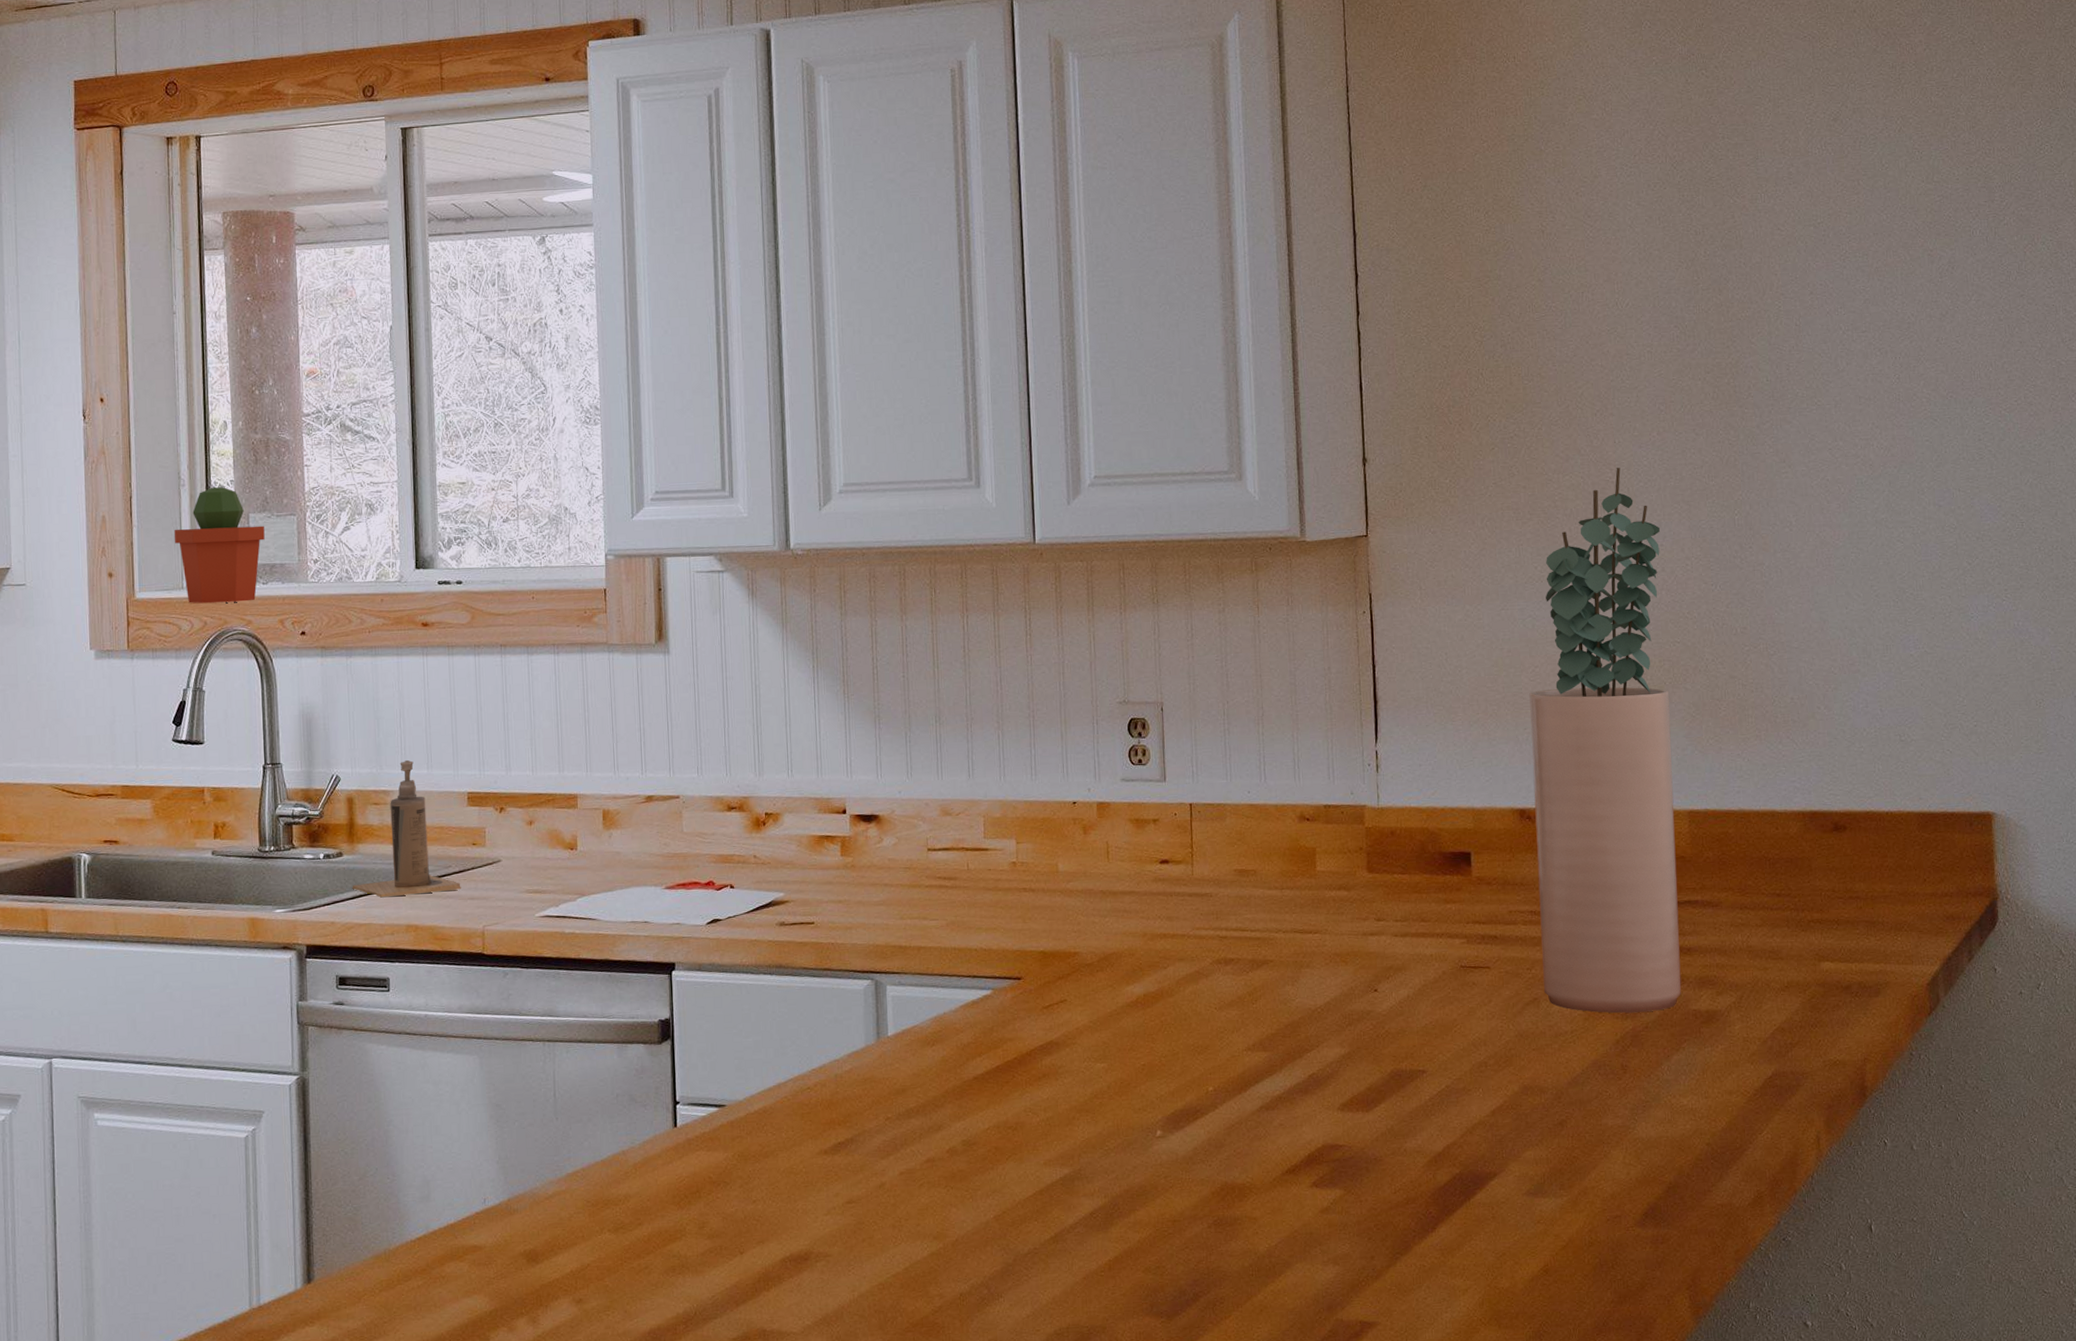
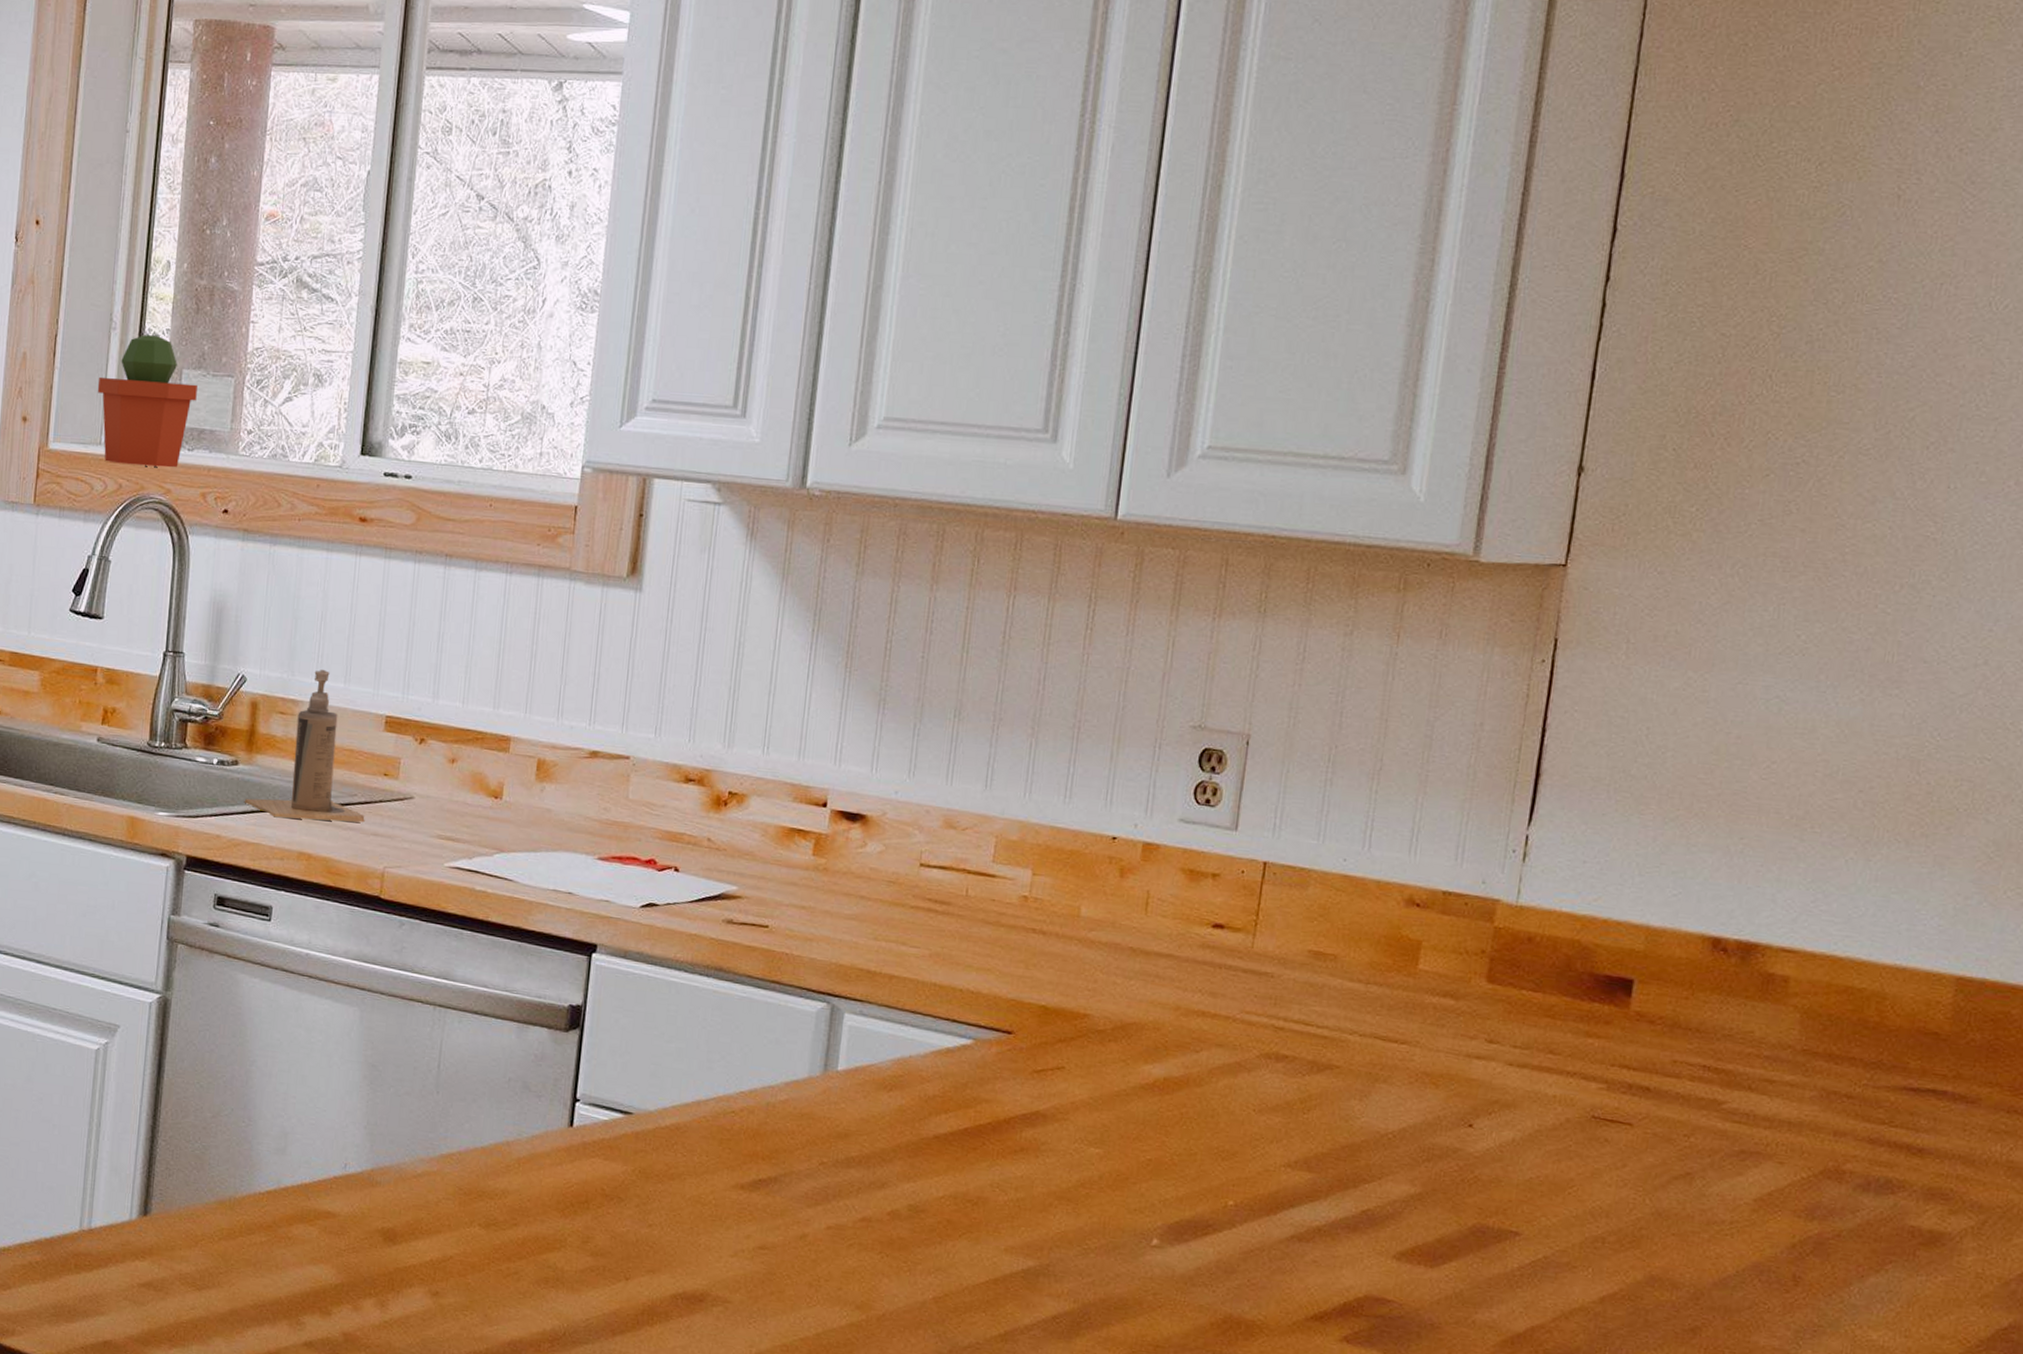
vase: present [1529,468,1682,1013] -> none [1701,521,1993,1218]

